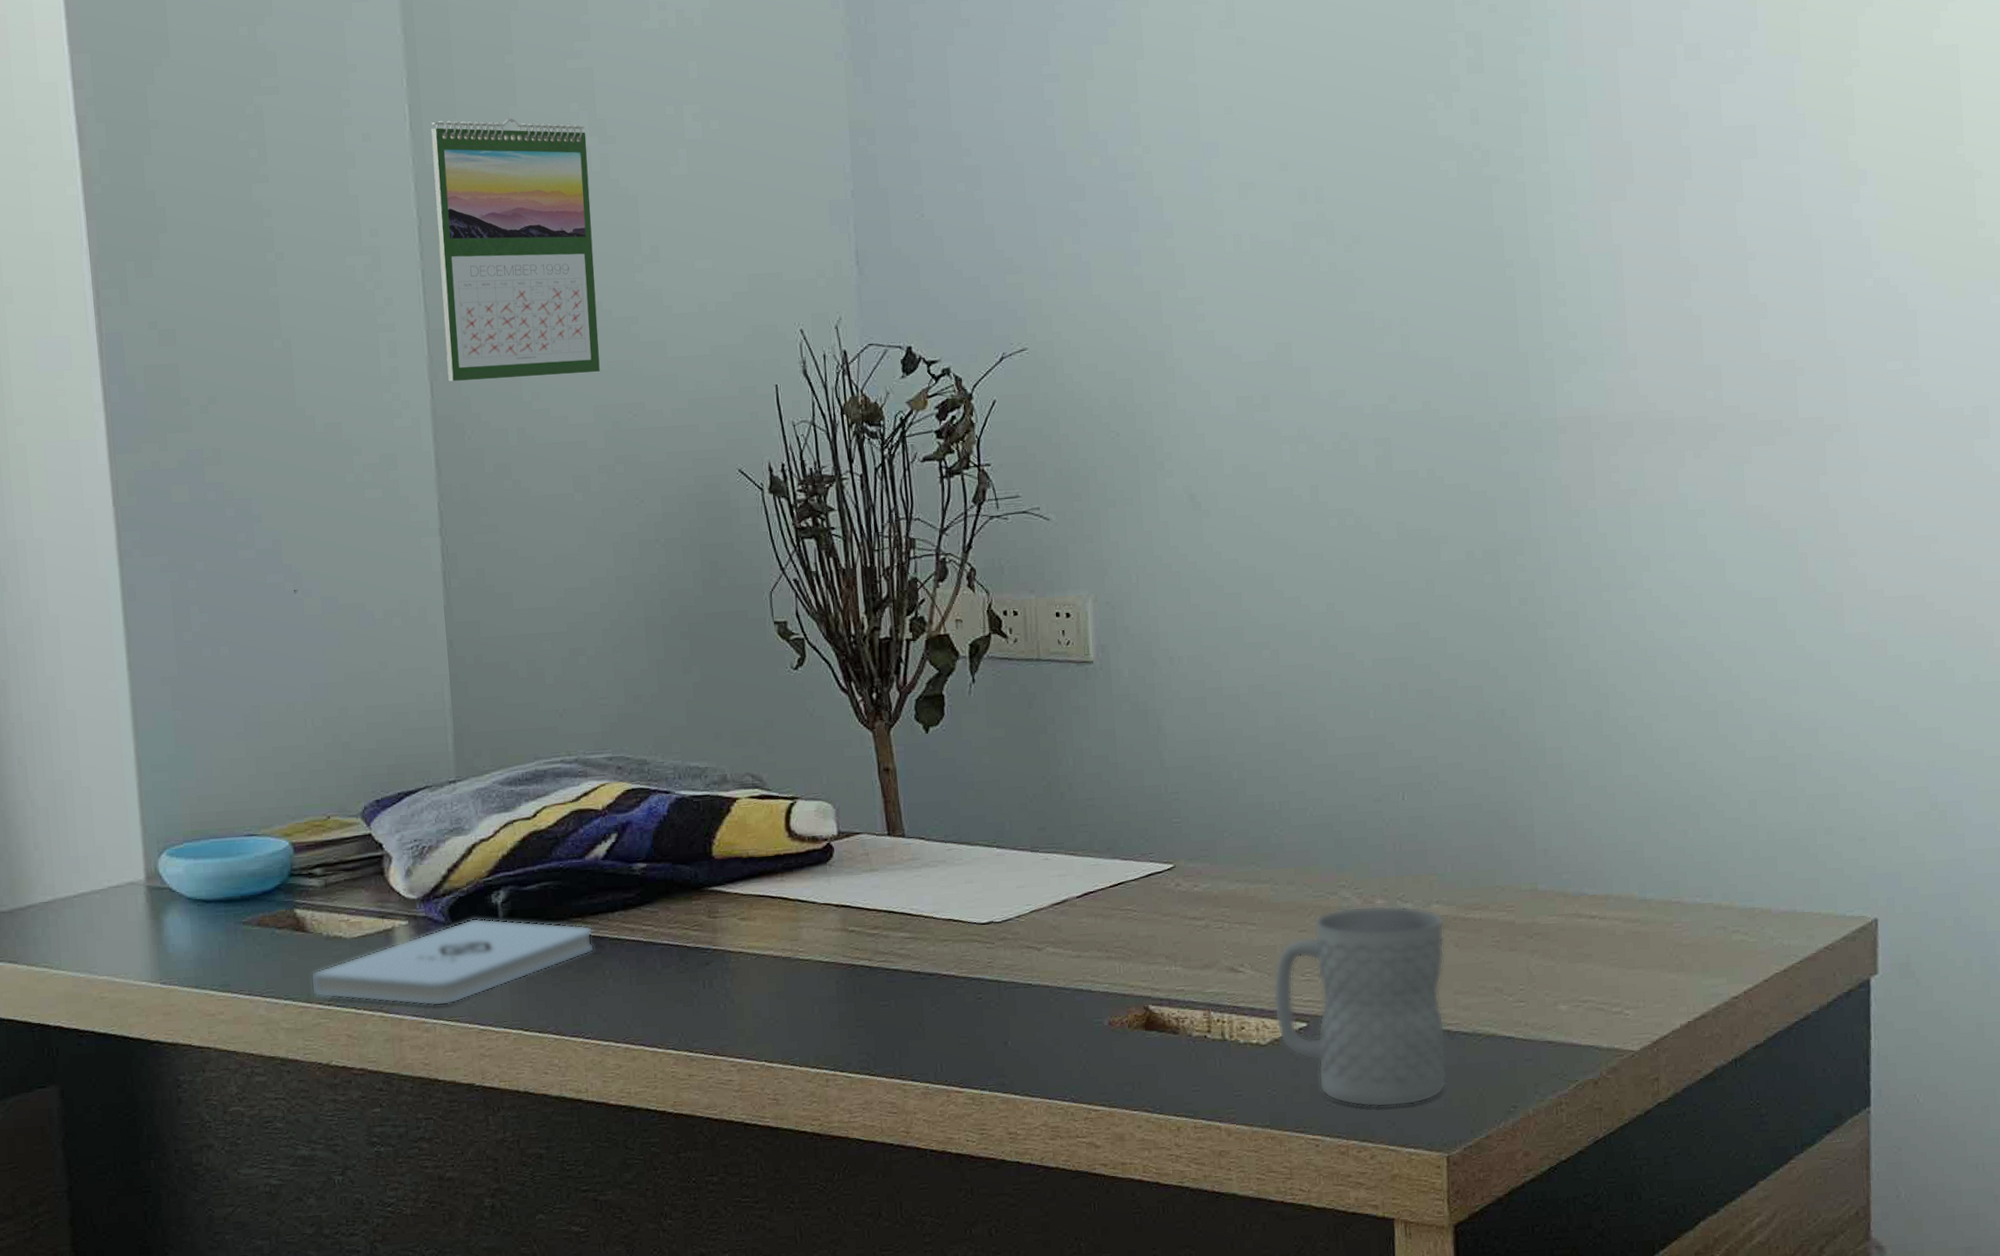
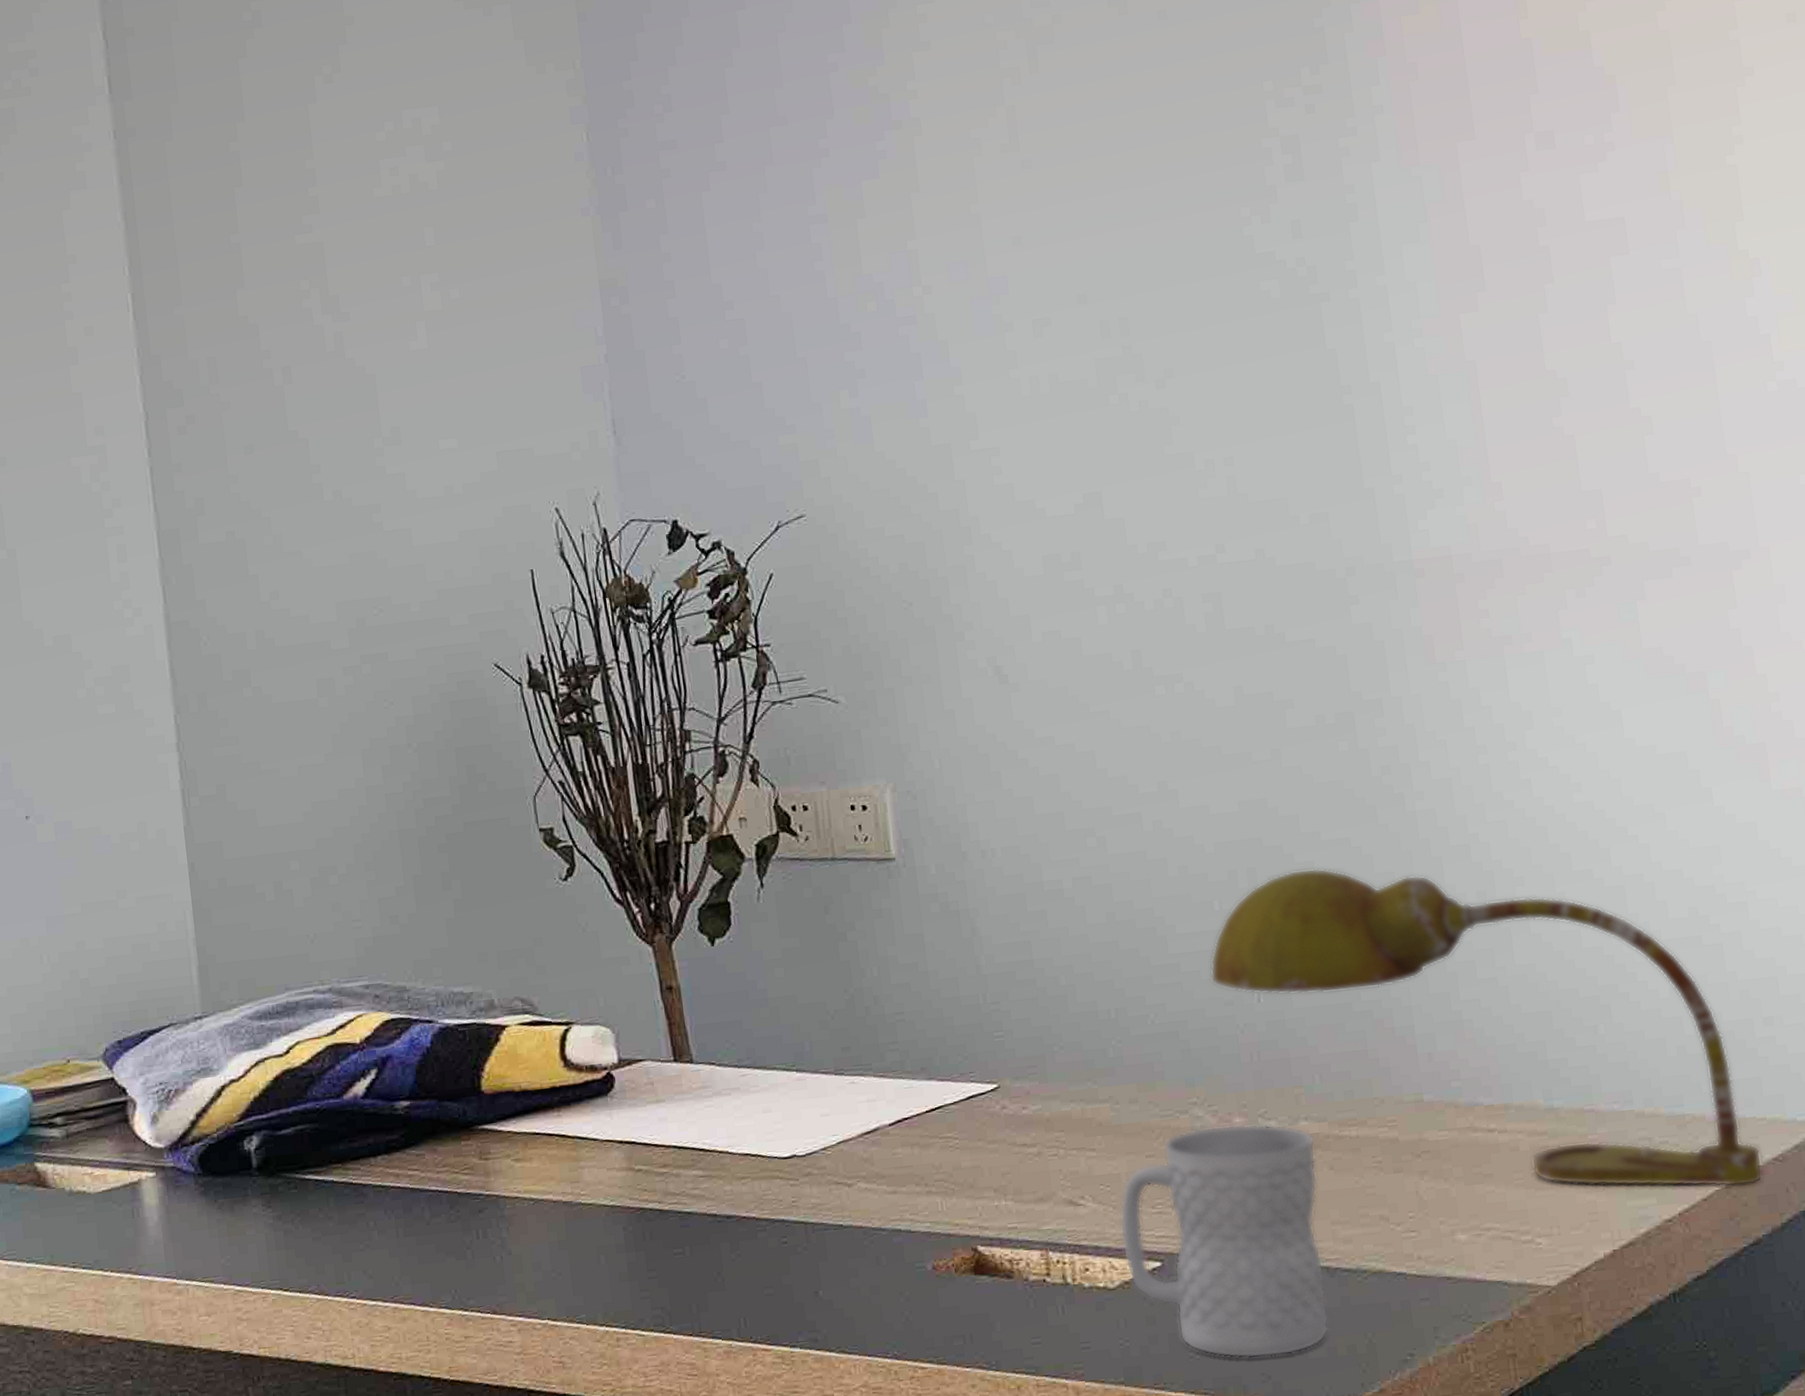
notepad: present [310,918,595,1006] -> none [53,1166,357,1266]
calendar: present [430,118,600,381] -> none [155,300,342,585]
desk lamp: none [1362,684,1816,971] -> present [1210,868,1763,1187]

